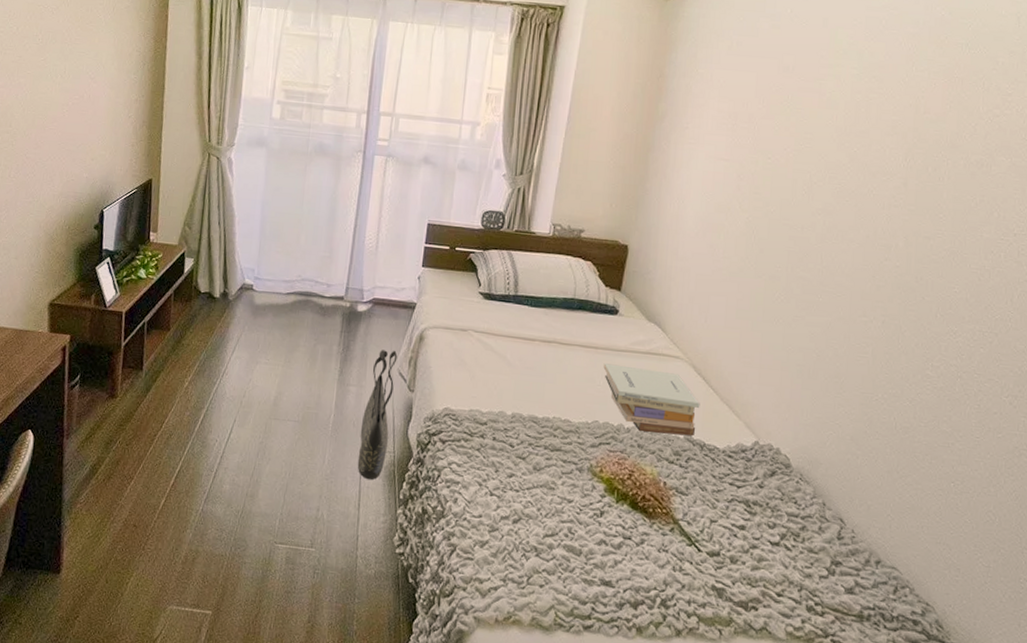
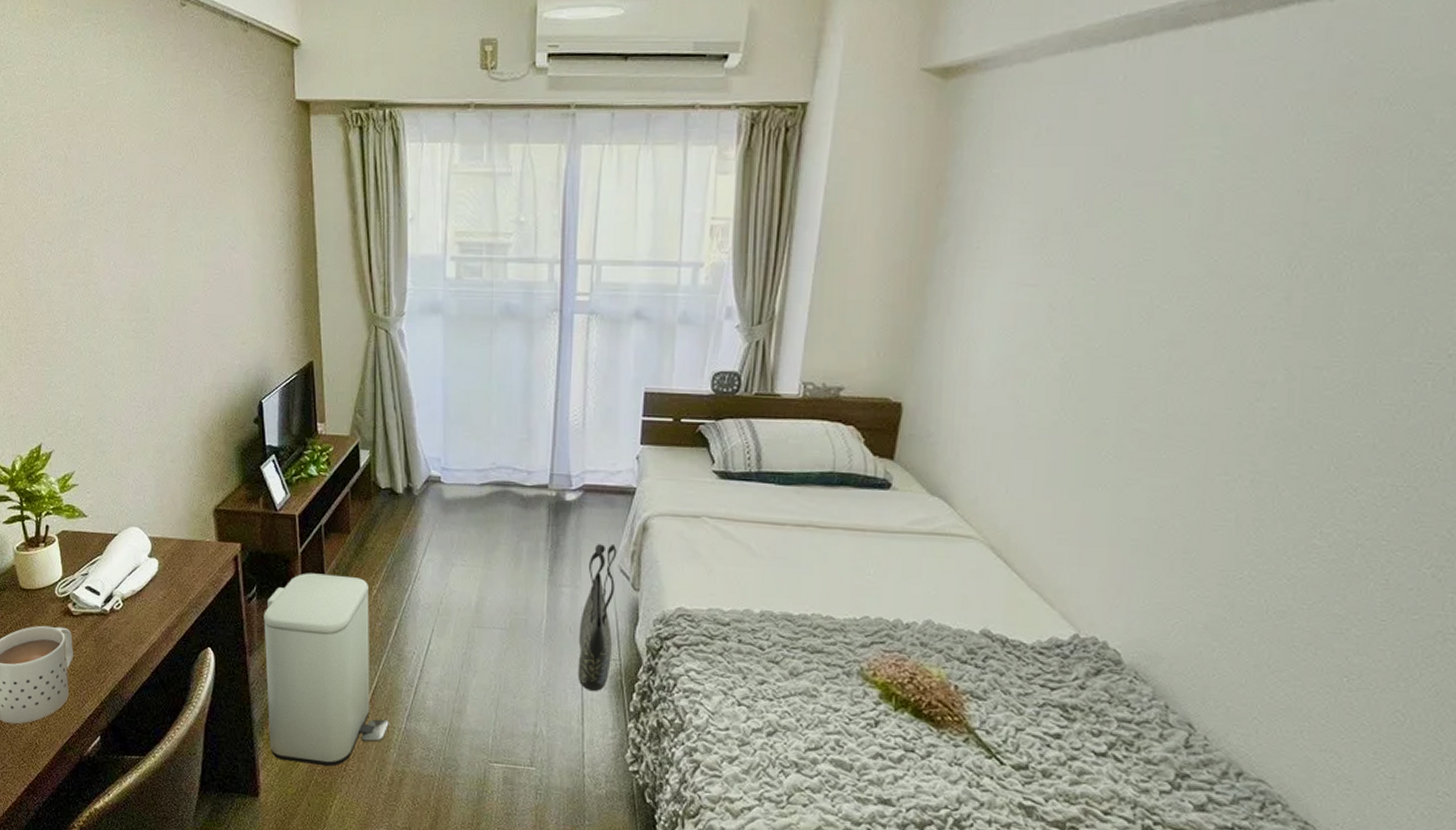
pedal bin: none [76,364,188,545] -> present [264,573,389,766]
books: present [603,363,700,437] -> none [873,548,1001,631]

